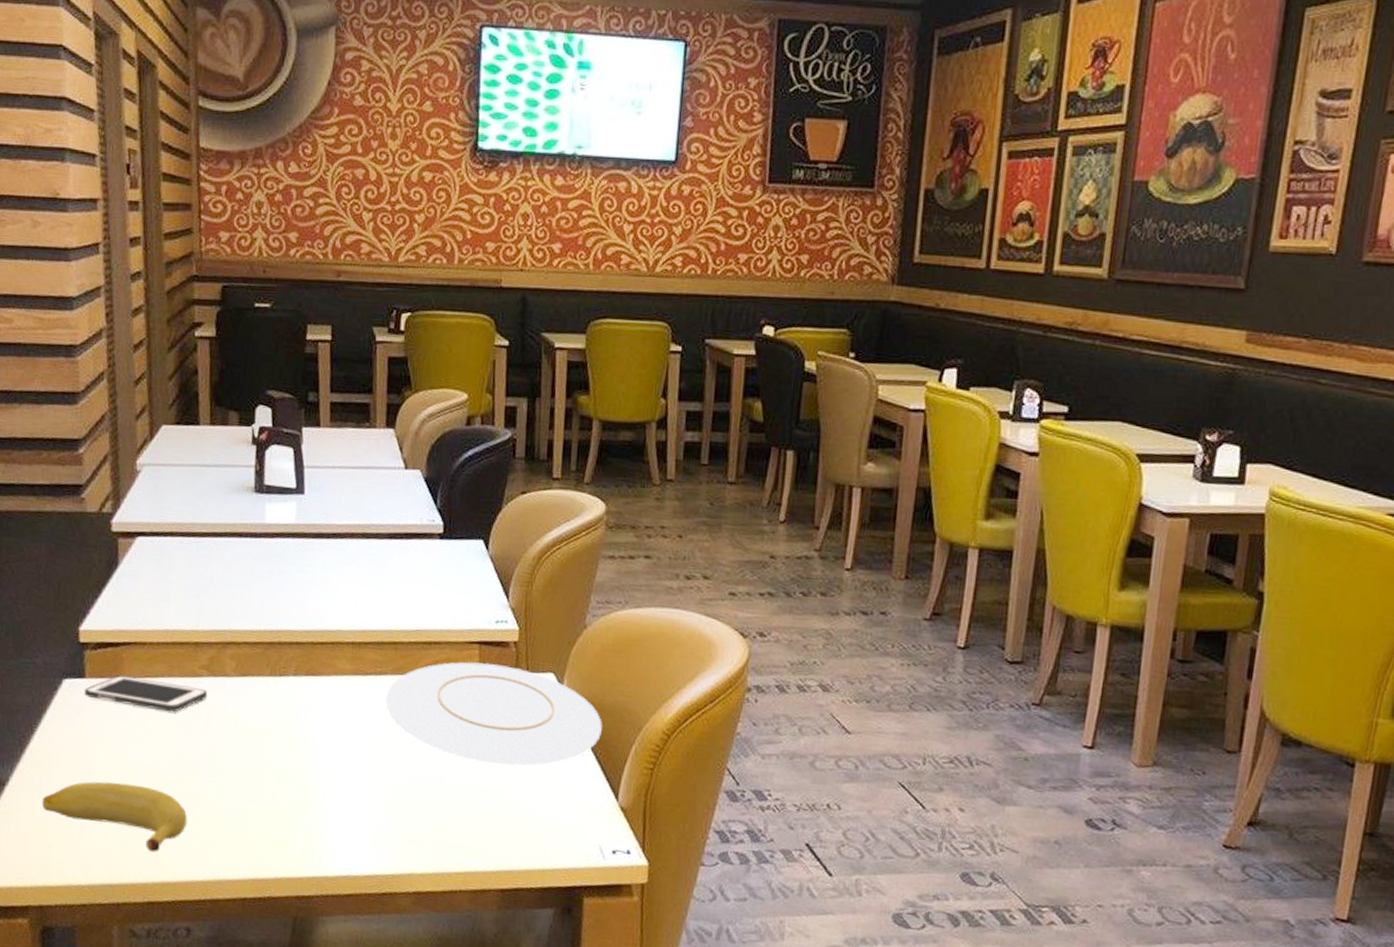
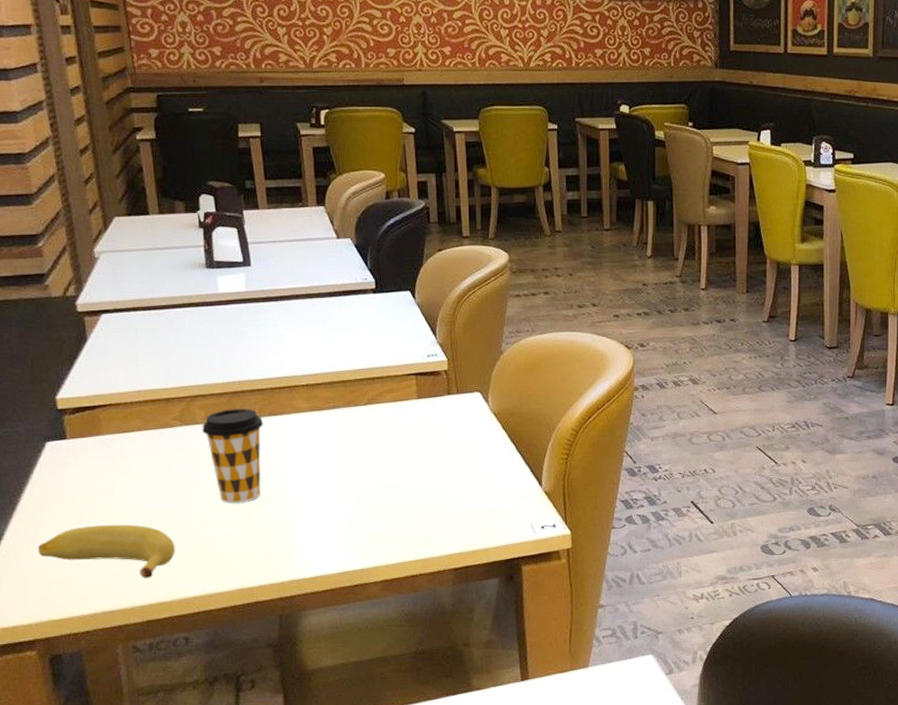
cell phone: present [84,675,208,713] -> none [67,434,183,460]
coffee cup: none [230,662,300,776] -> present [202,408,264,504]
plate: present [385,662,602,766] -> none [340,390,523,470]

